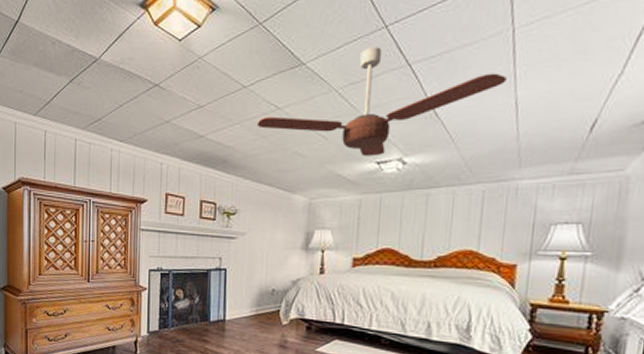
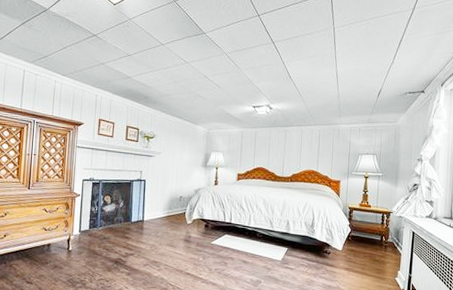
ceiling fan: present [256,47,507,157] -> none [170,28,331,102]

